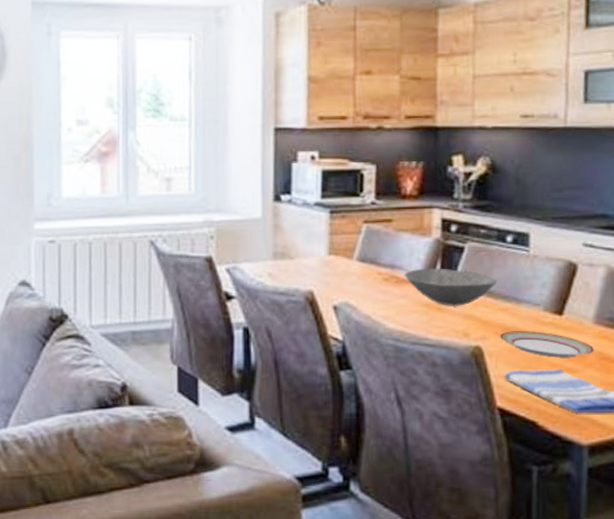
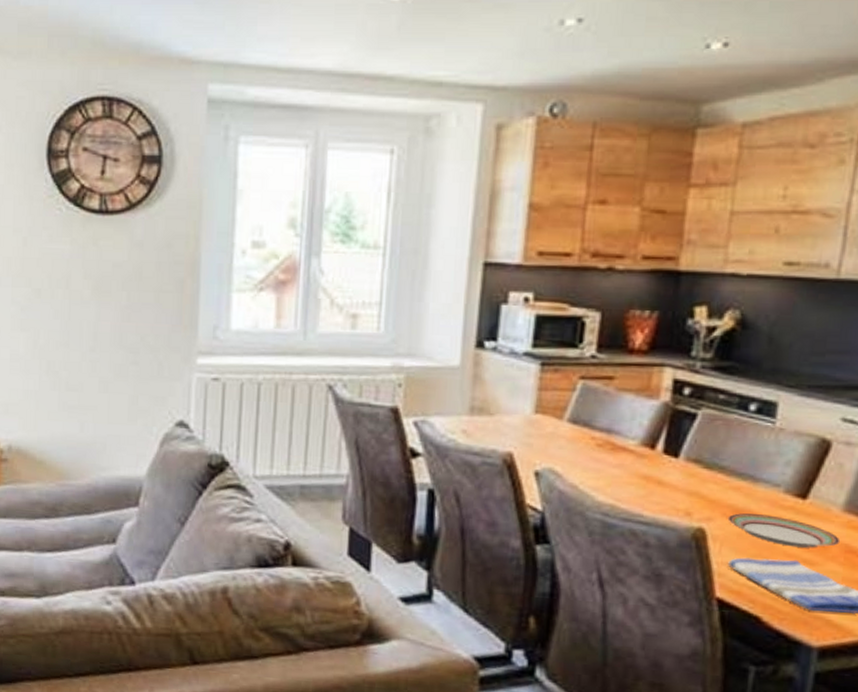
bowl: present [404,268,498,307] -> none [621,435,733,482]

